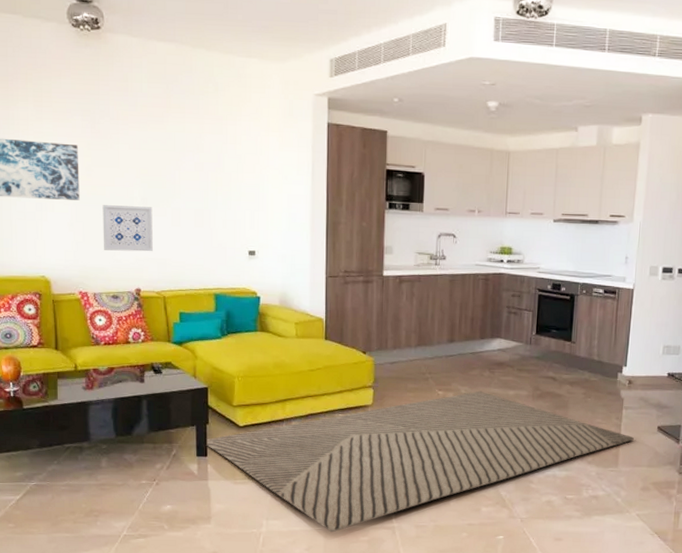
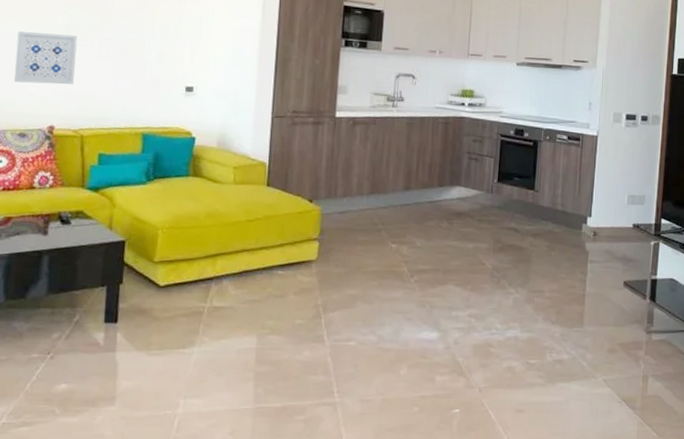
rug: present [206,390,635,533] -> none [118,243,601,412]

